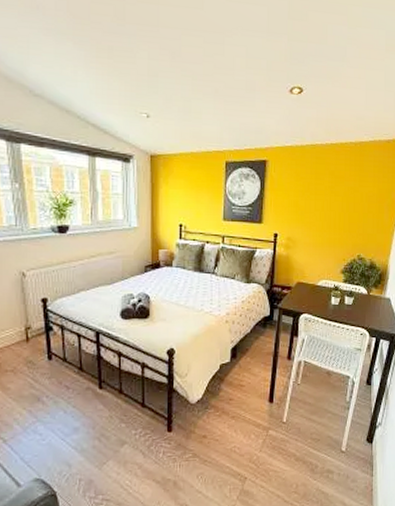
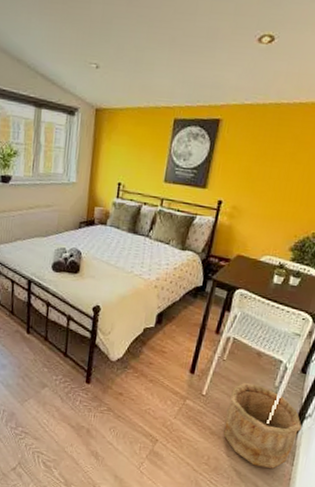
wooden bucket: none [307,403,375,484] -> present [223,383,302,469]

